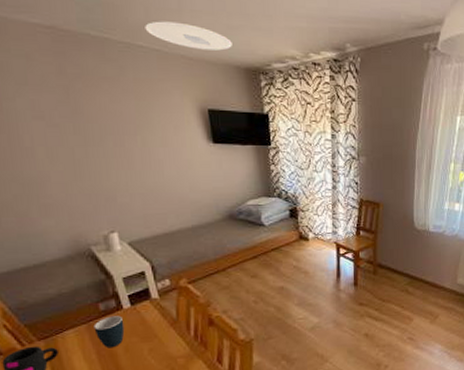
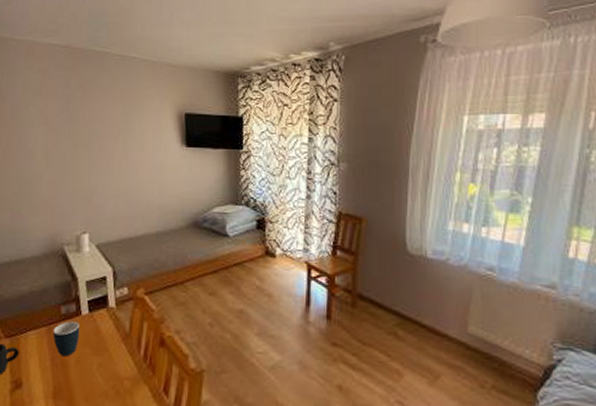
ceiling light: present [145,21,232,51] -> none [139,34,214,57]

